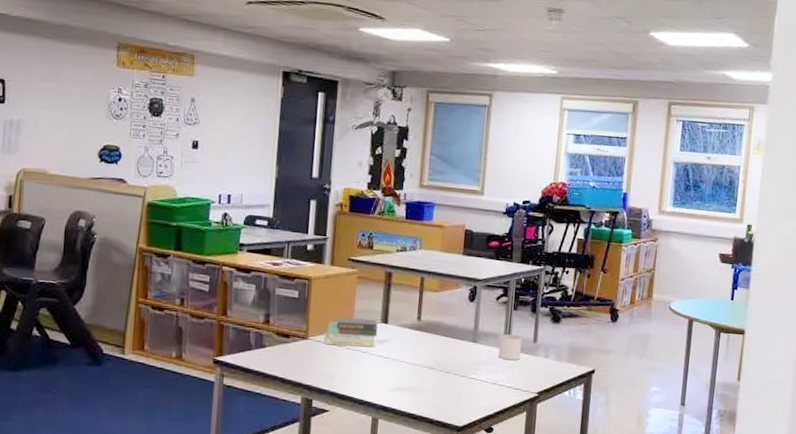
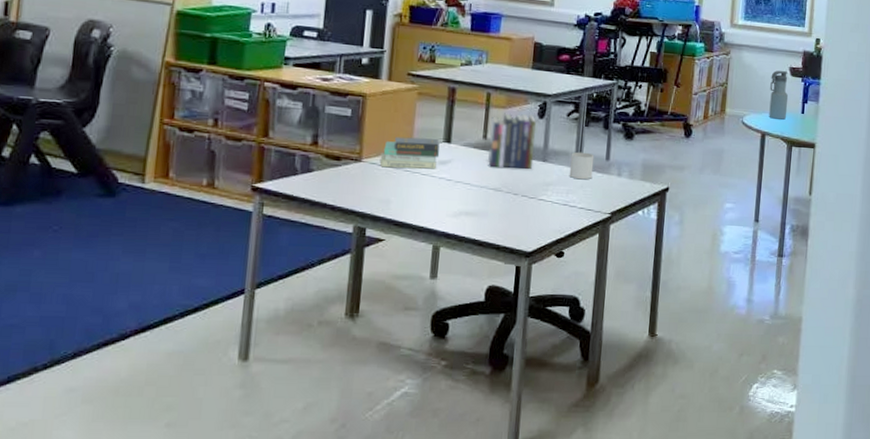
books: none [422,296,467,349] -> present [488,113,536,169]
water bottle: none [697,257,718,306] -> present [769,70,789,120]

